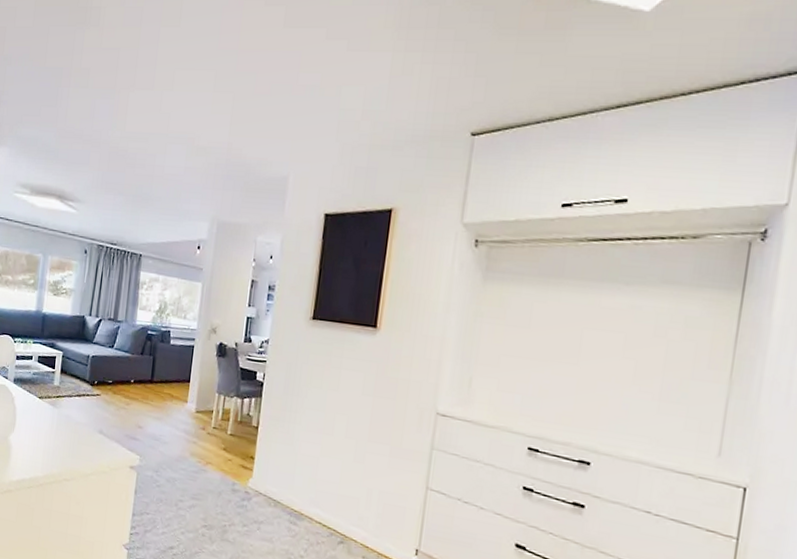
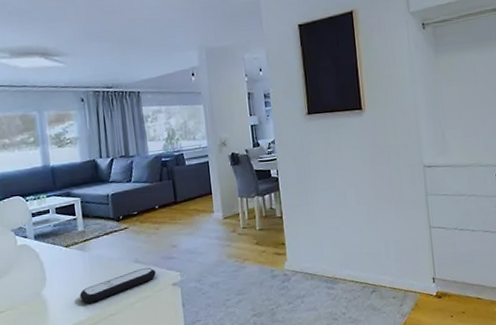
remote control: none [41,441,117,462] -> present [80,267,156,303]

